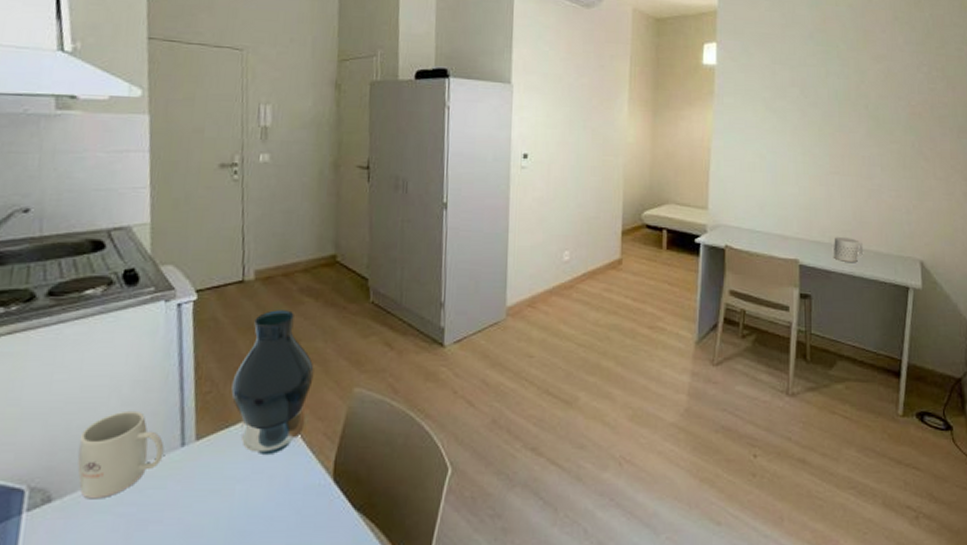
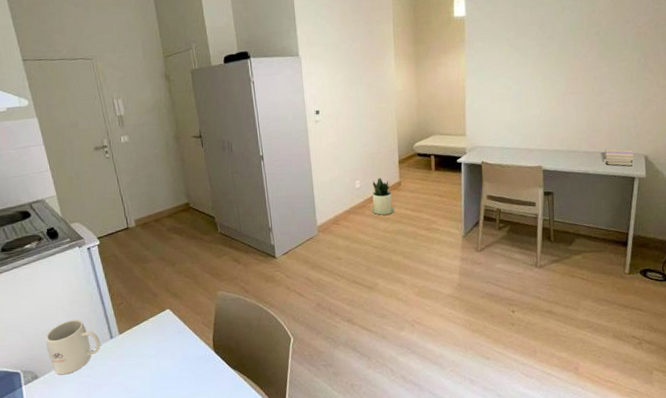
vase: present [231,310,314,456] -> none [135,244,189,340]
planter: none [580,250,611,302] -> present [371,177,395,215]
mug: present [834,236,863,263] -> none [571,143,596,164]
books: none [868,247,908,273] -> present [600,148,634,167]

